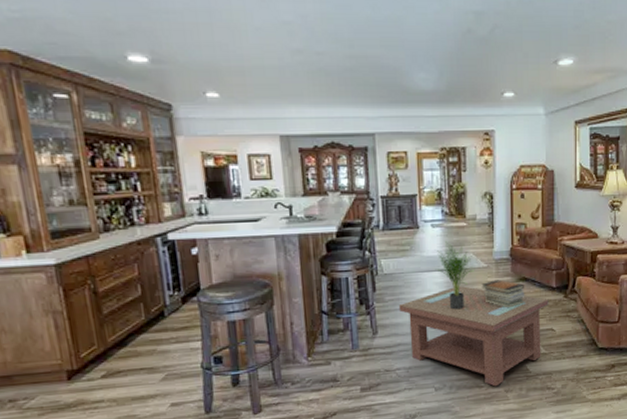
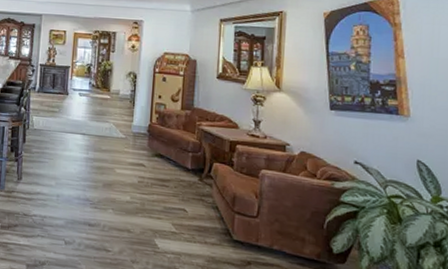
coffee table: present [398,285,549,387] -> none [42,150,183,255]
potted plant: present [435,240,475,310] -> none [78,108,114,173]
book stack: present [481,280,525,308] -> none [118,151,160,181]

